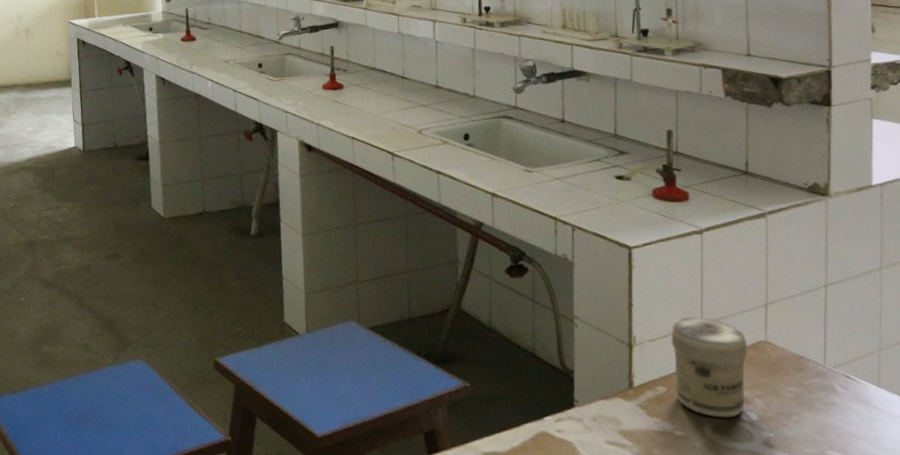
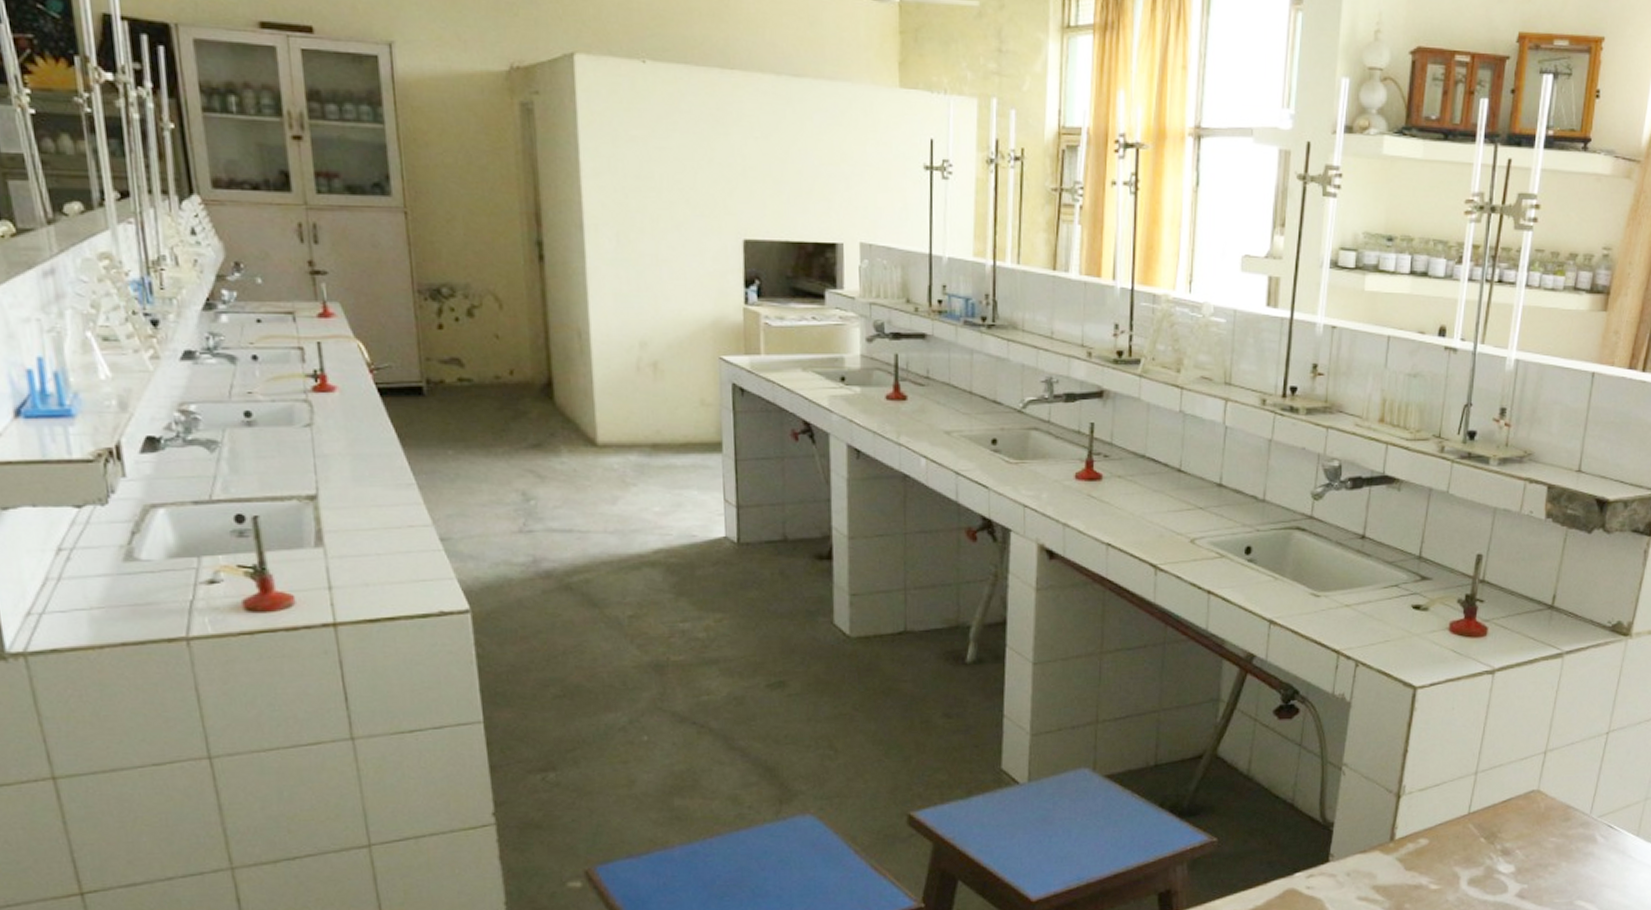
jar: present [671,317,748,418] -> none [1438,764,1519,870]

